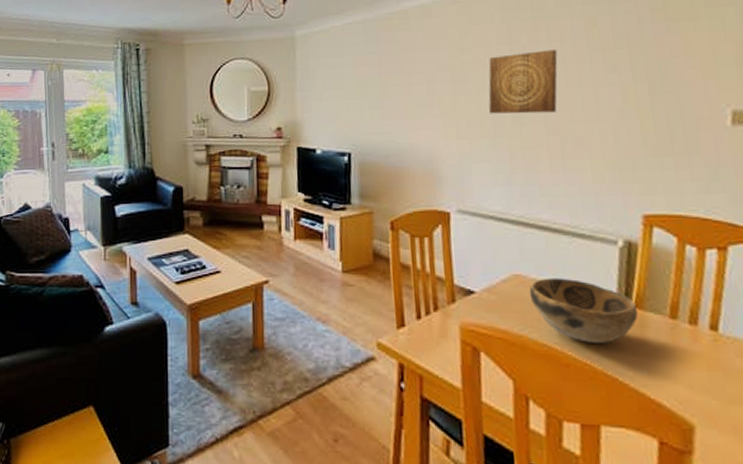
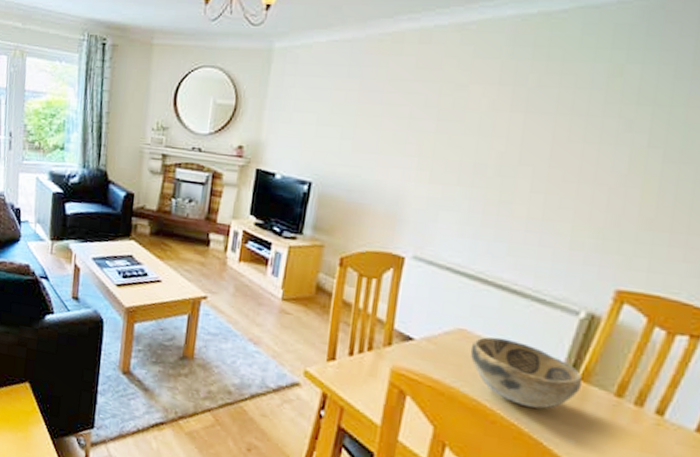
wall art: present [488,49,558,114] -> none [472,96,567,168]

